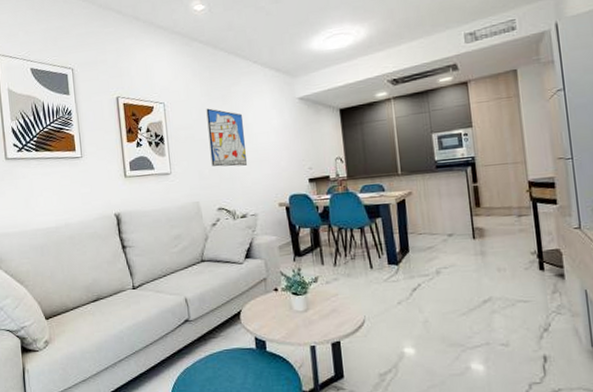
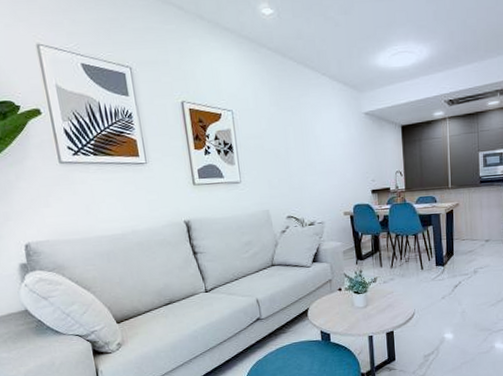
wall art: present [206,108,247,167] -> none [275,118,315,177]

